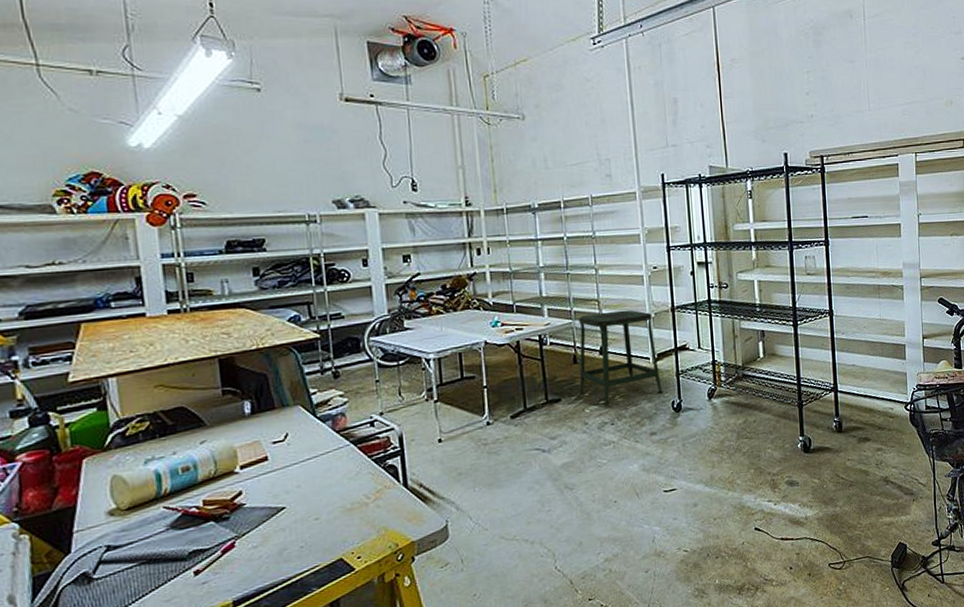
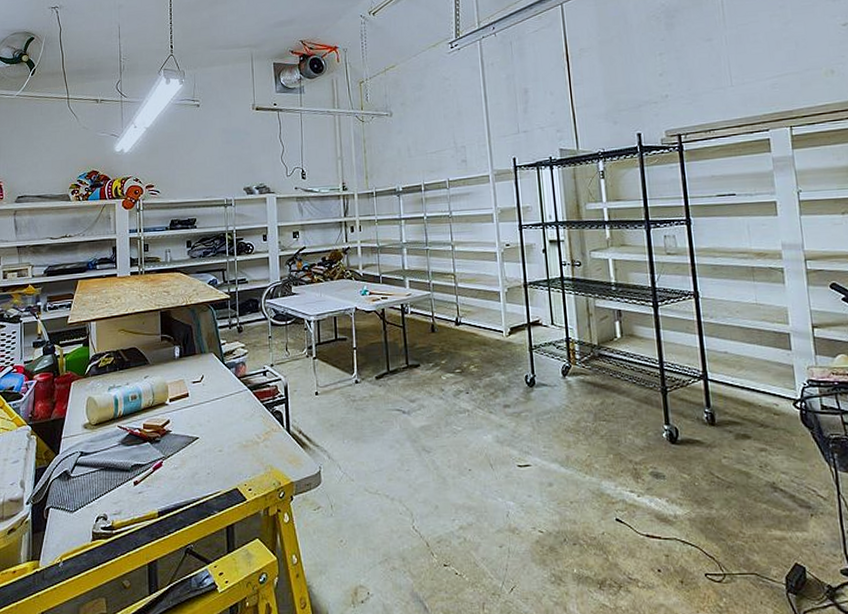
stool: present [579,309,663,407] -> none [436,284,517,376]

